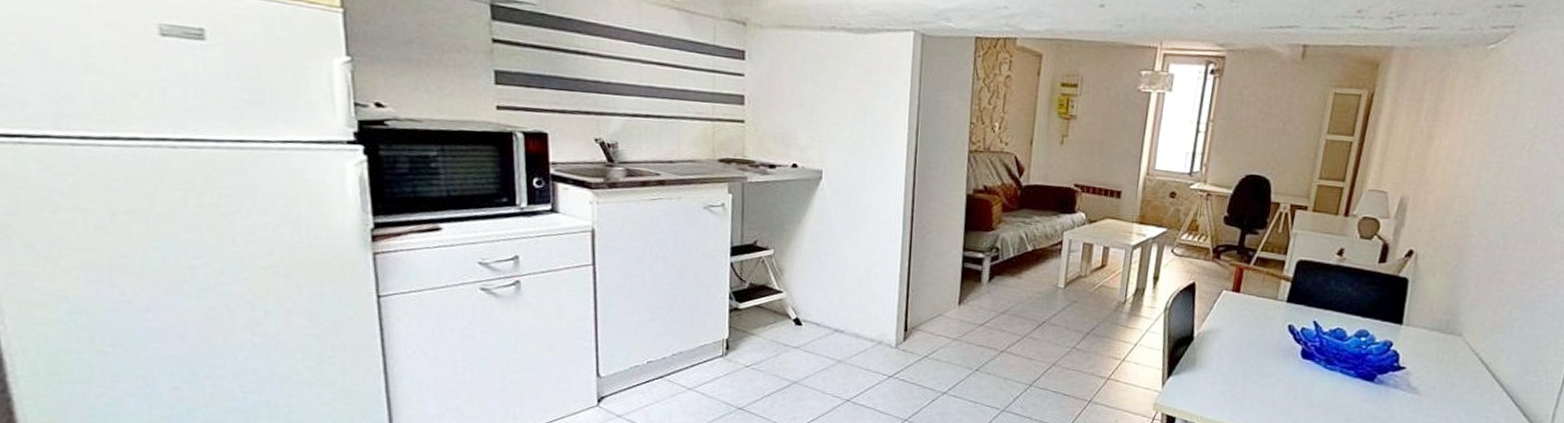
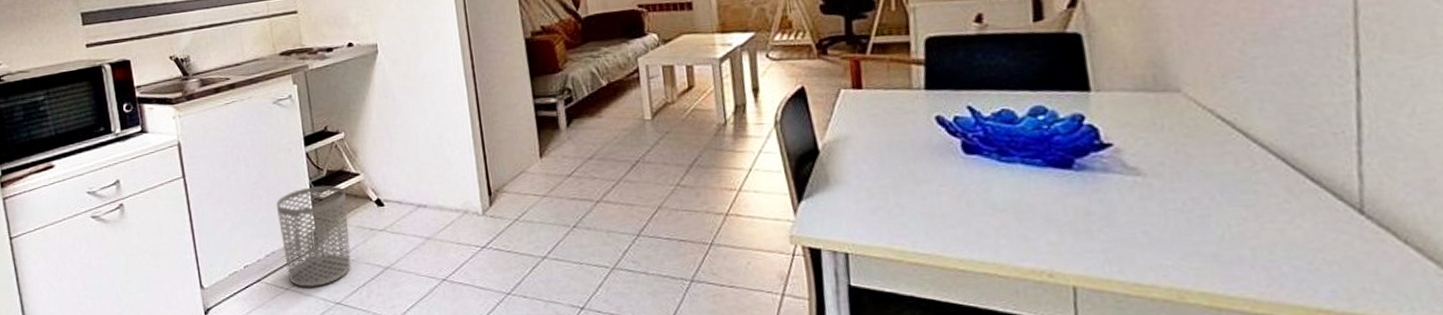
waste bin: none [691,296,765,391] -> present [276,185,351,287]

